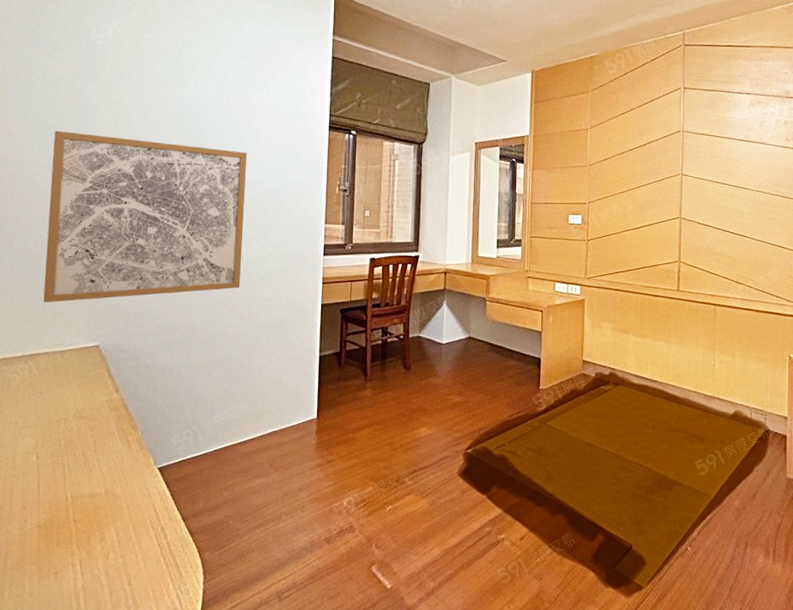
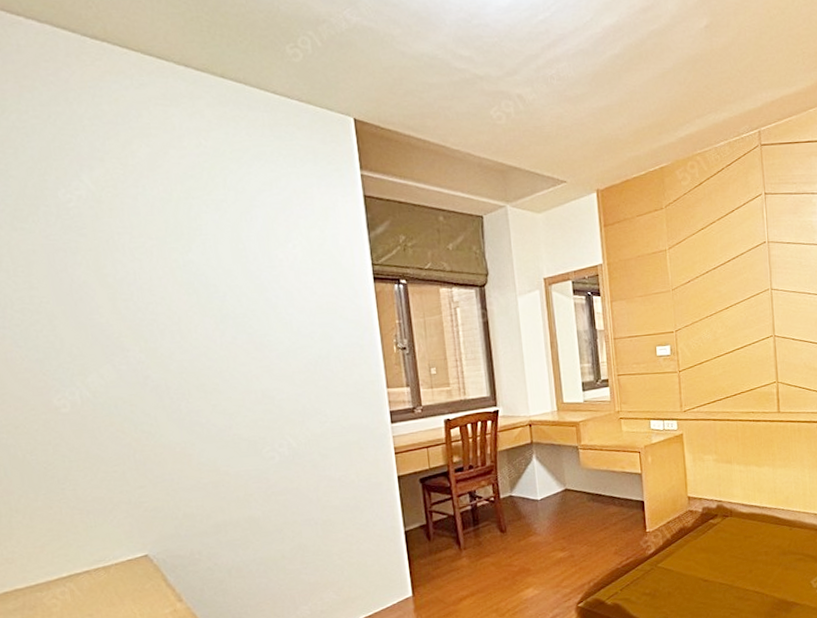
wall art: present [43,131,247,303] -> none [39,317,302,517]

